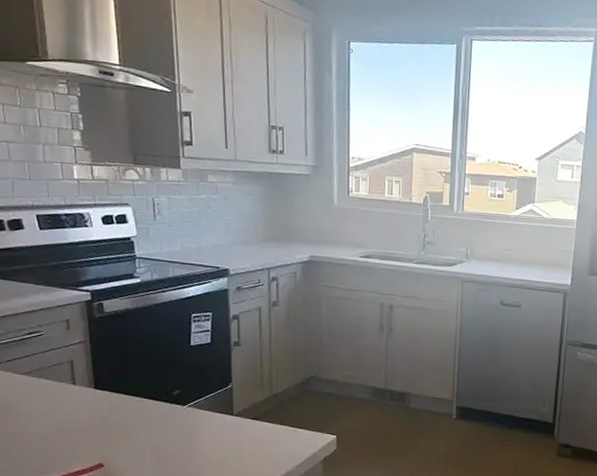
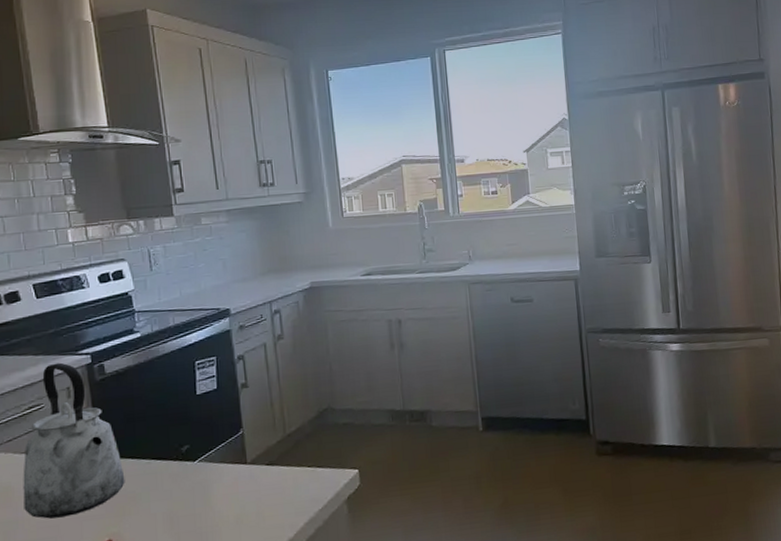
kettle: none [21,295,118,437] -> present [23,362,125,519]

